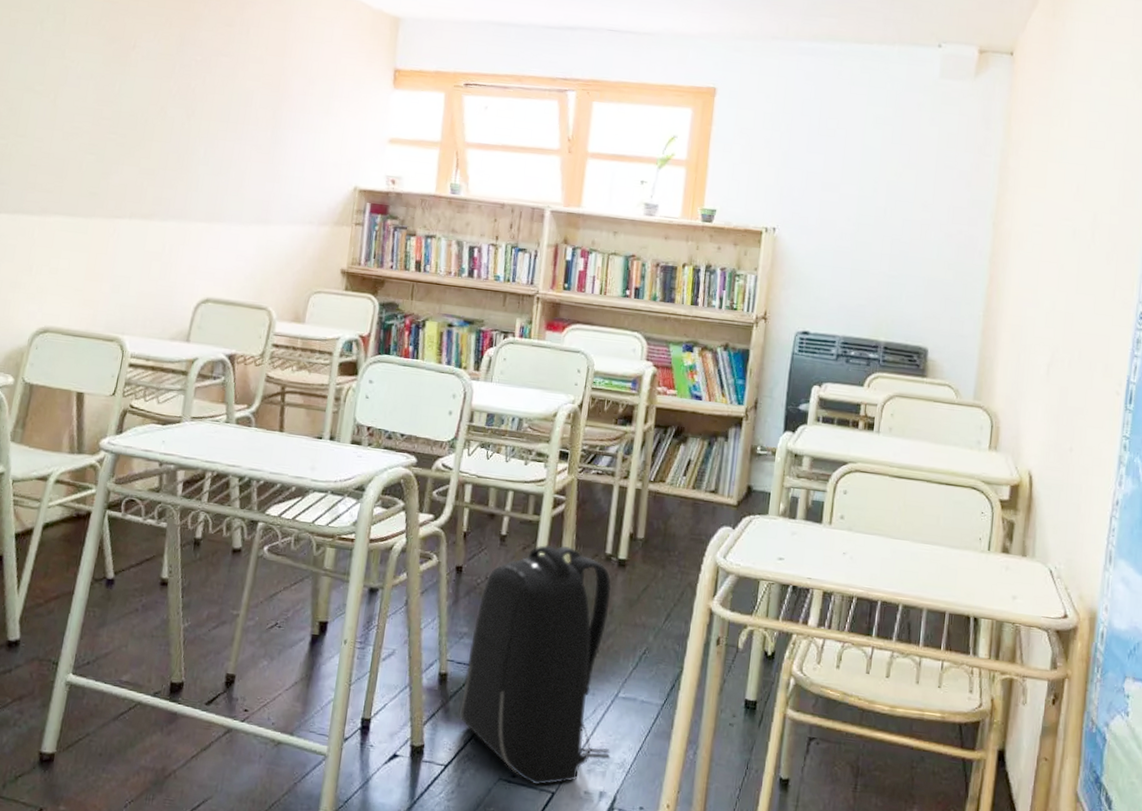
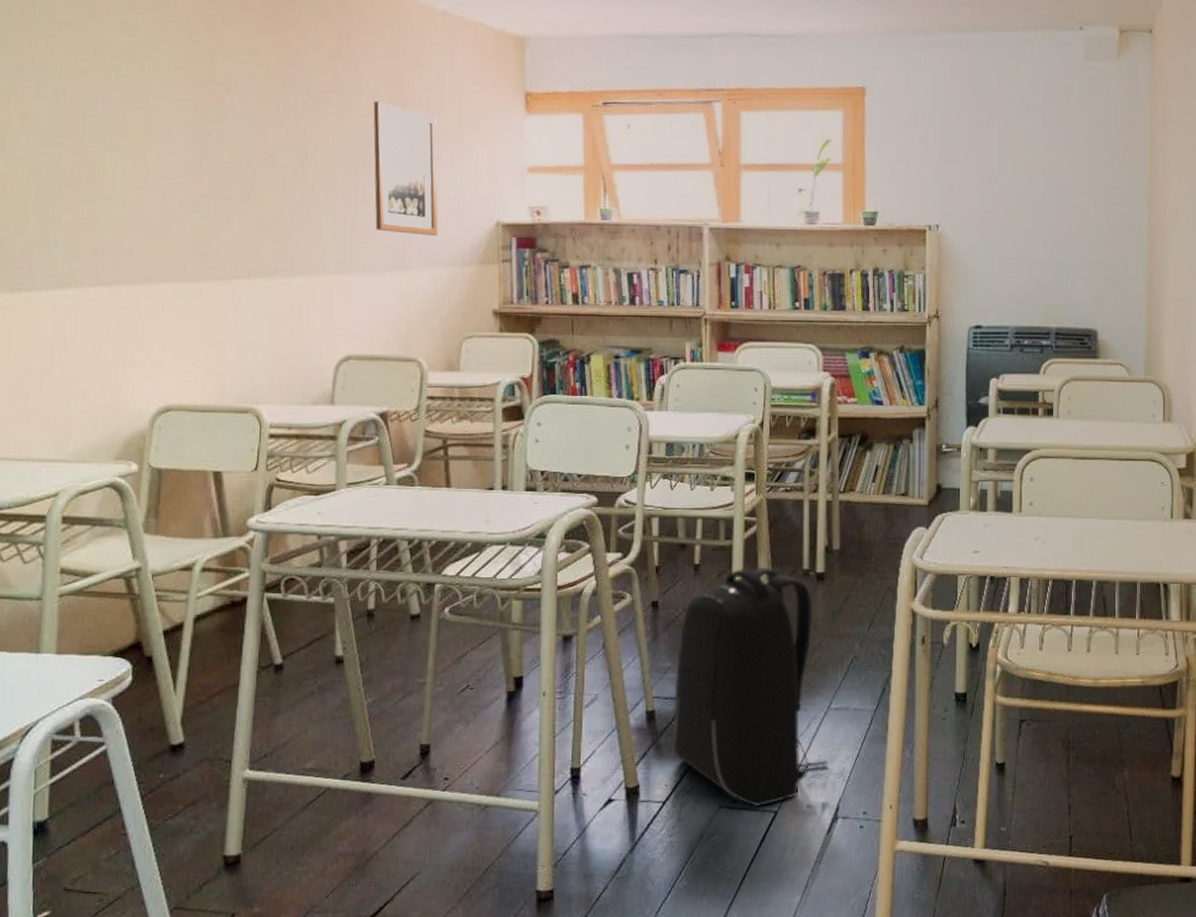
wall art: none [246,66,312,195] -> present [373,101,439,236]

